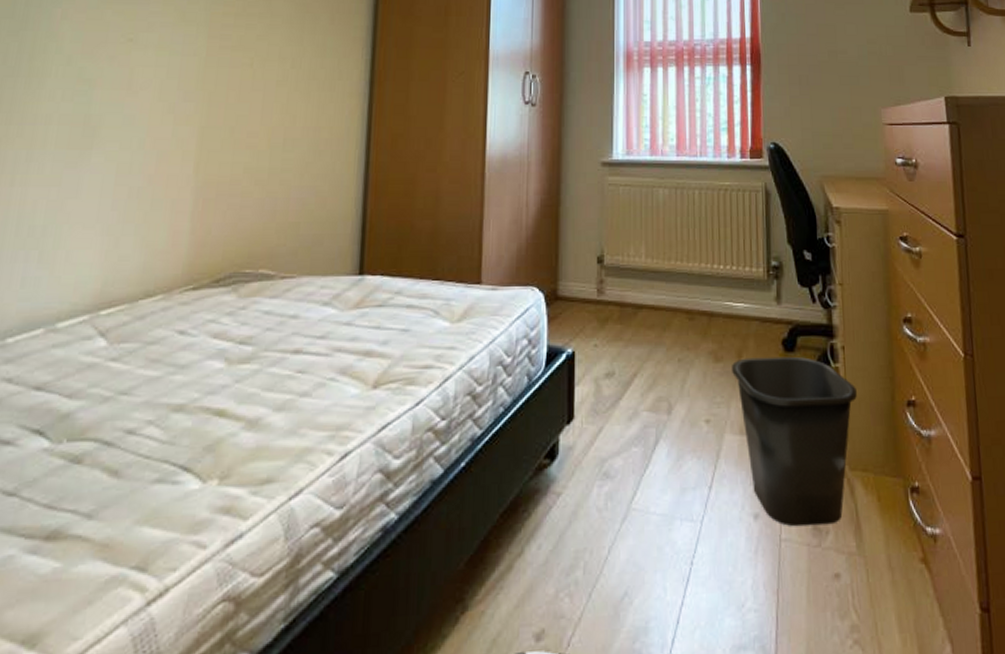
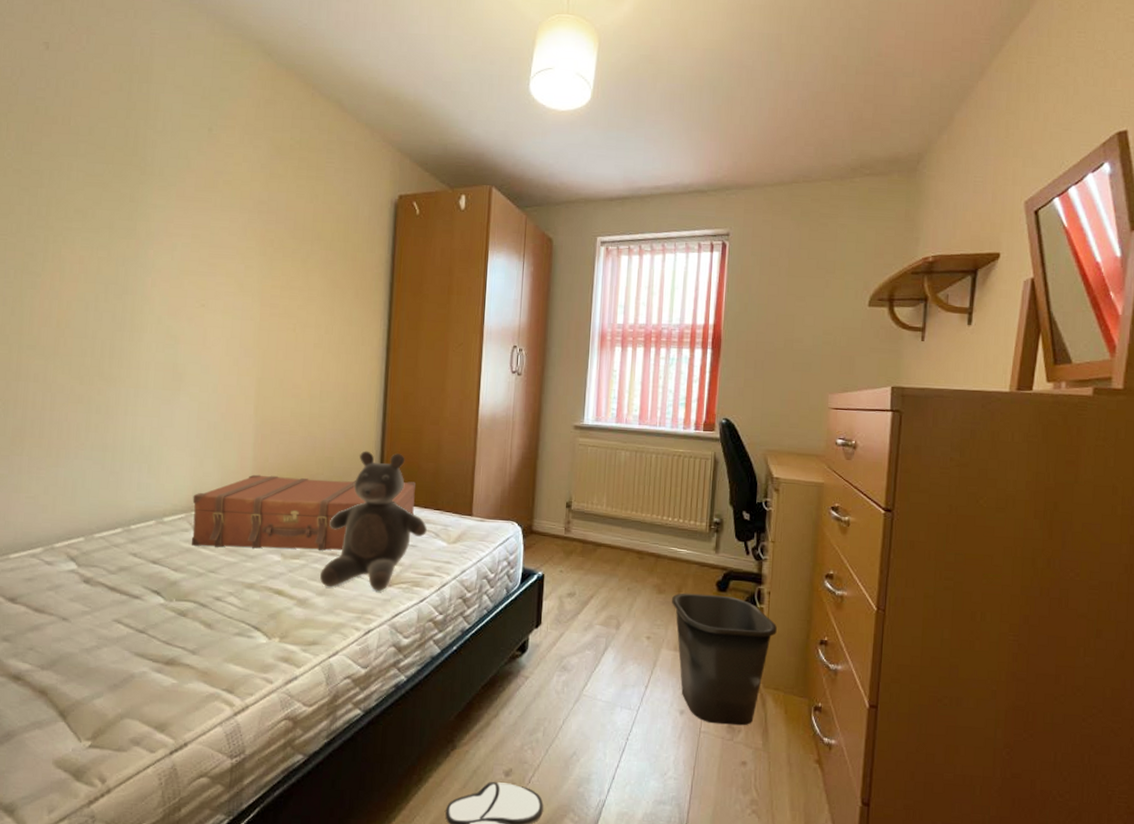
suitcase: none [96,246,408,359] -> present [192,474,416,551]
teddy bear: none [279,211,423,398] -> present [320,451,427,592]

